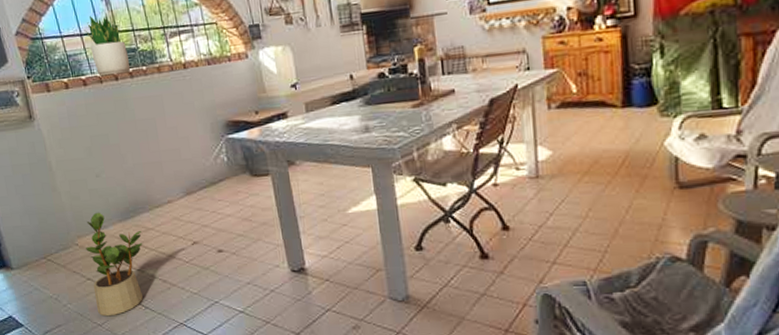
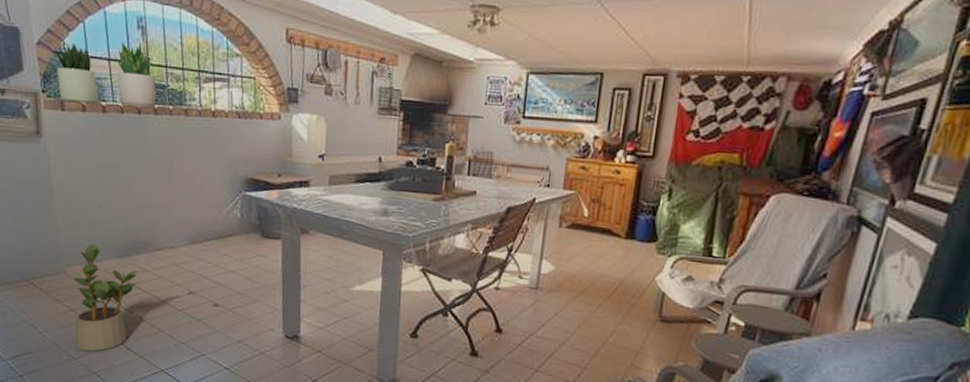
planter: none [31,27,82,84] -> present [54,43,102,105]

